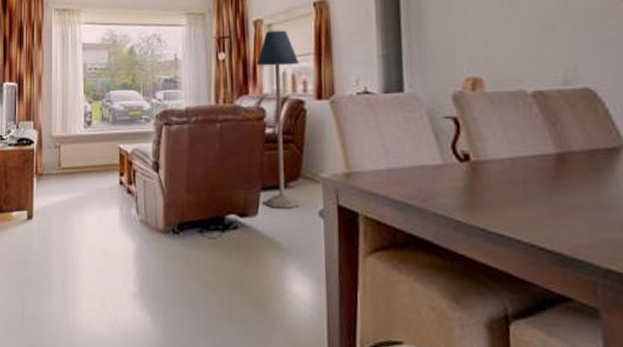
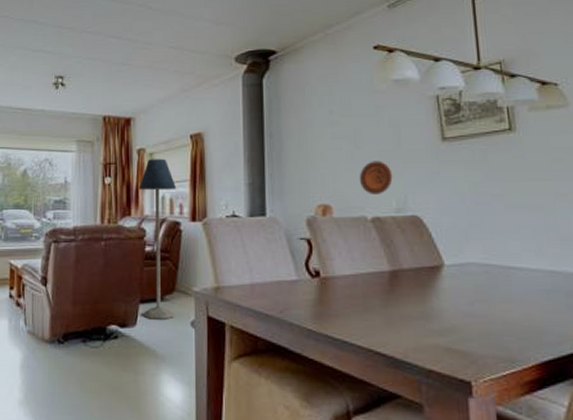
decorative plate: none [516,24,559,64] -> present [359,161,393,194]

